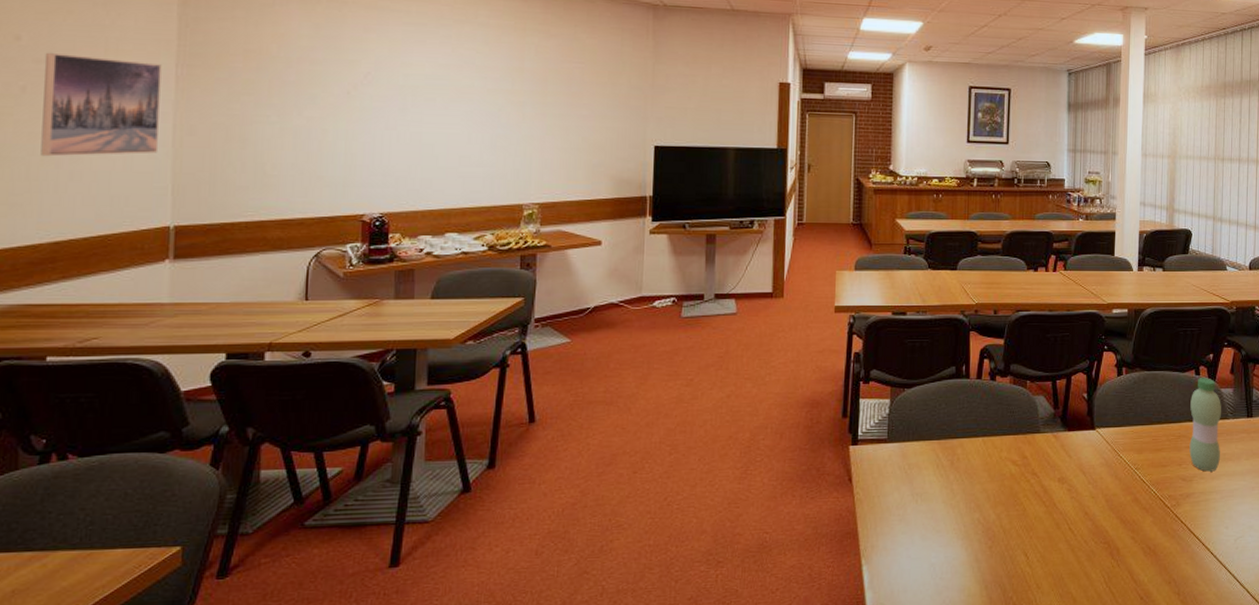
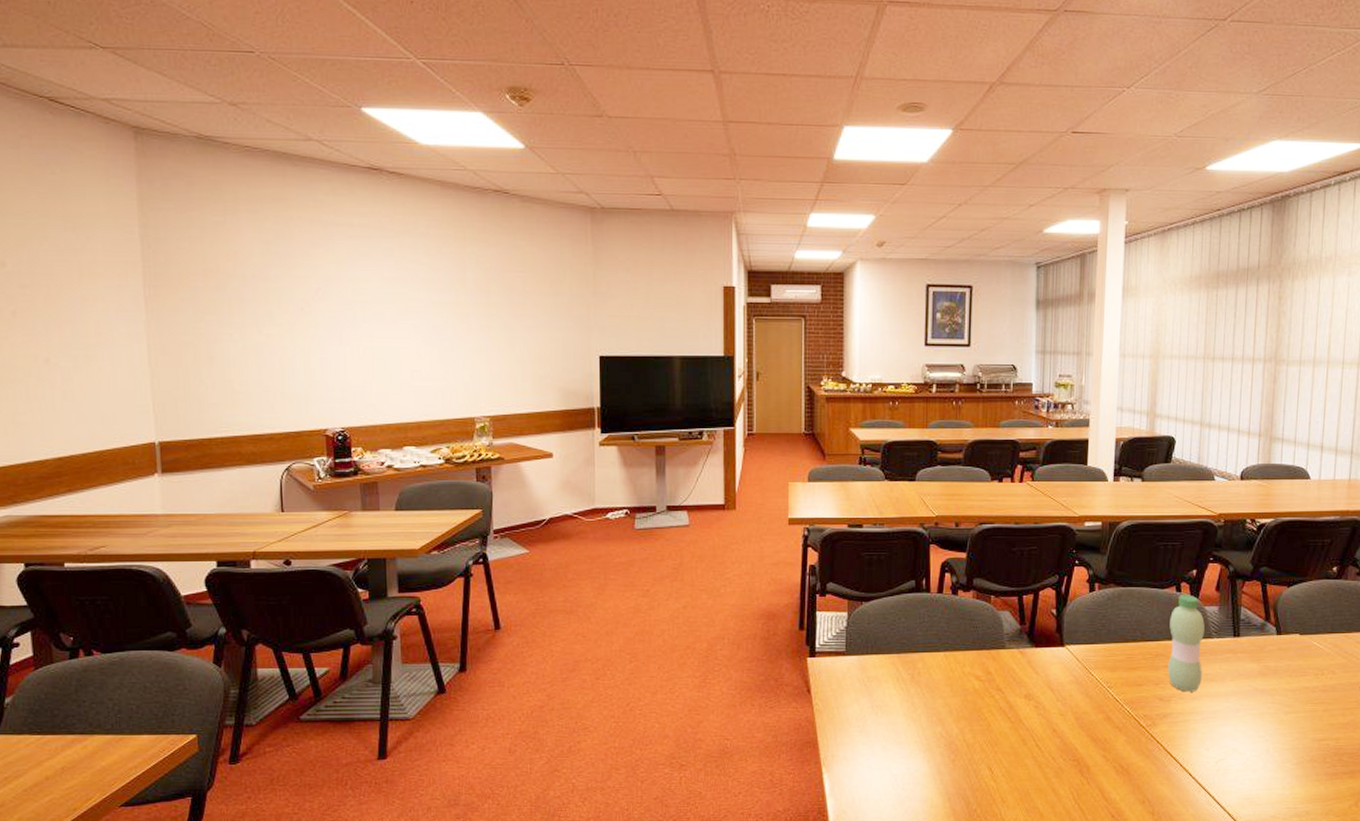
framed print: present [41,52,162,157] -> none [28,277,136,378]

